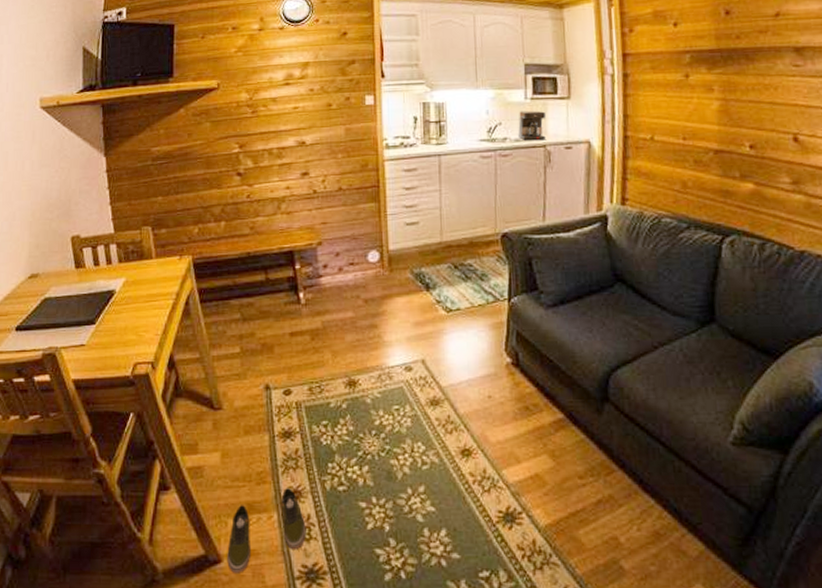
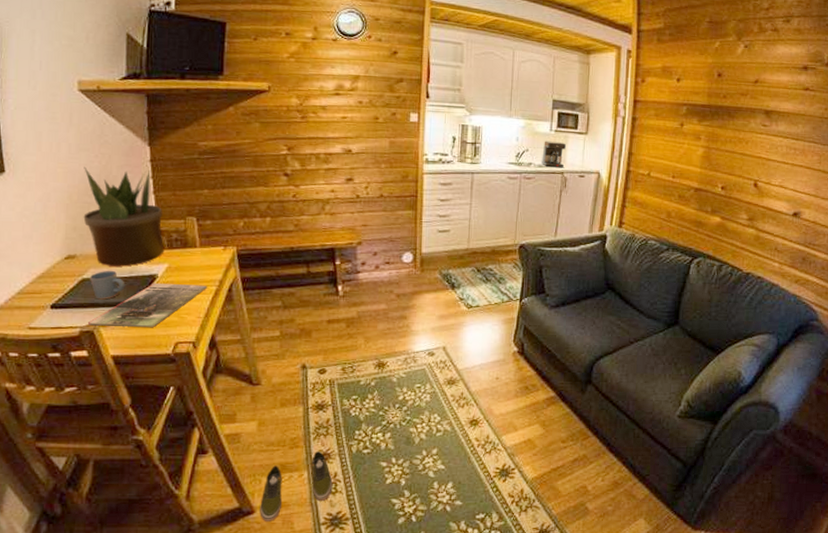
planter: none [45,181,122,283] -> present [83,166,165,267]
magazine: none [50,298,164,348] -> present [88,282,207,328]
mug: none [52,287,85,319] -> present [90,270,125,300]

